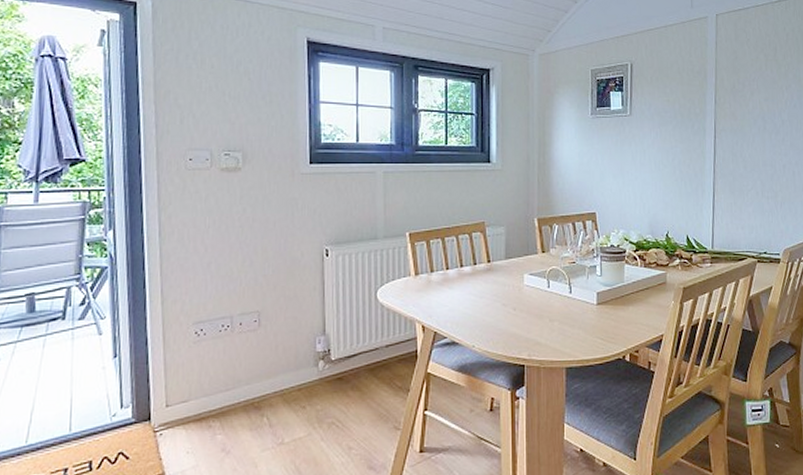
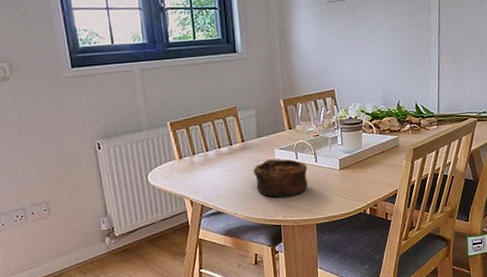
bowl: none [498,285,560,332] -> present [253,159,308,198]

